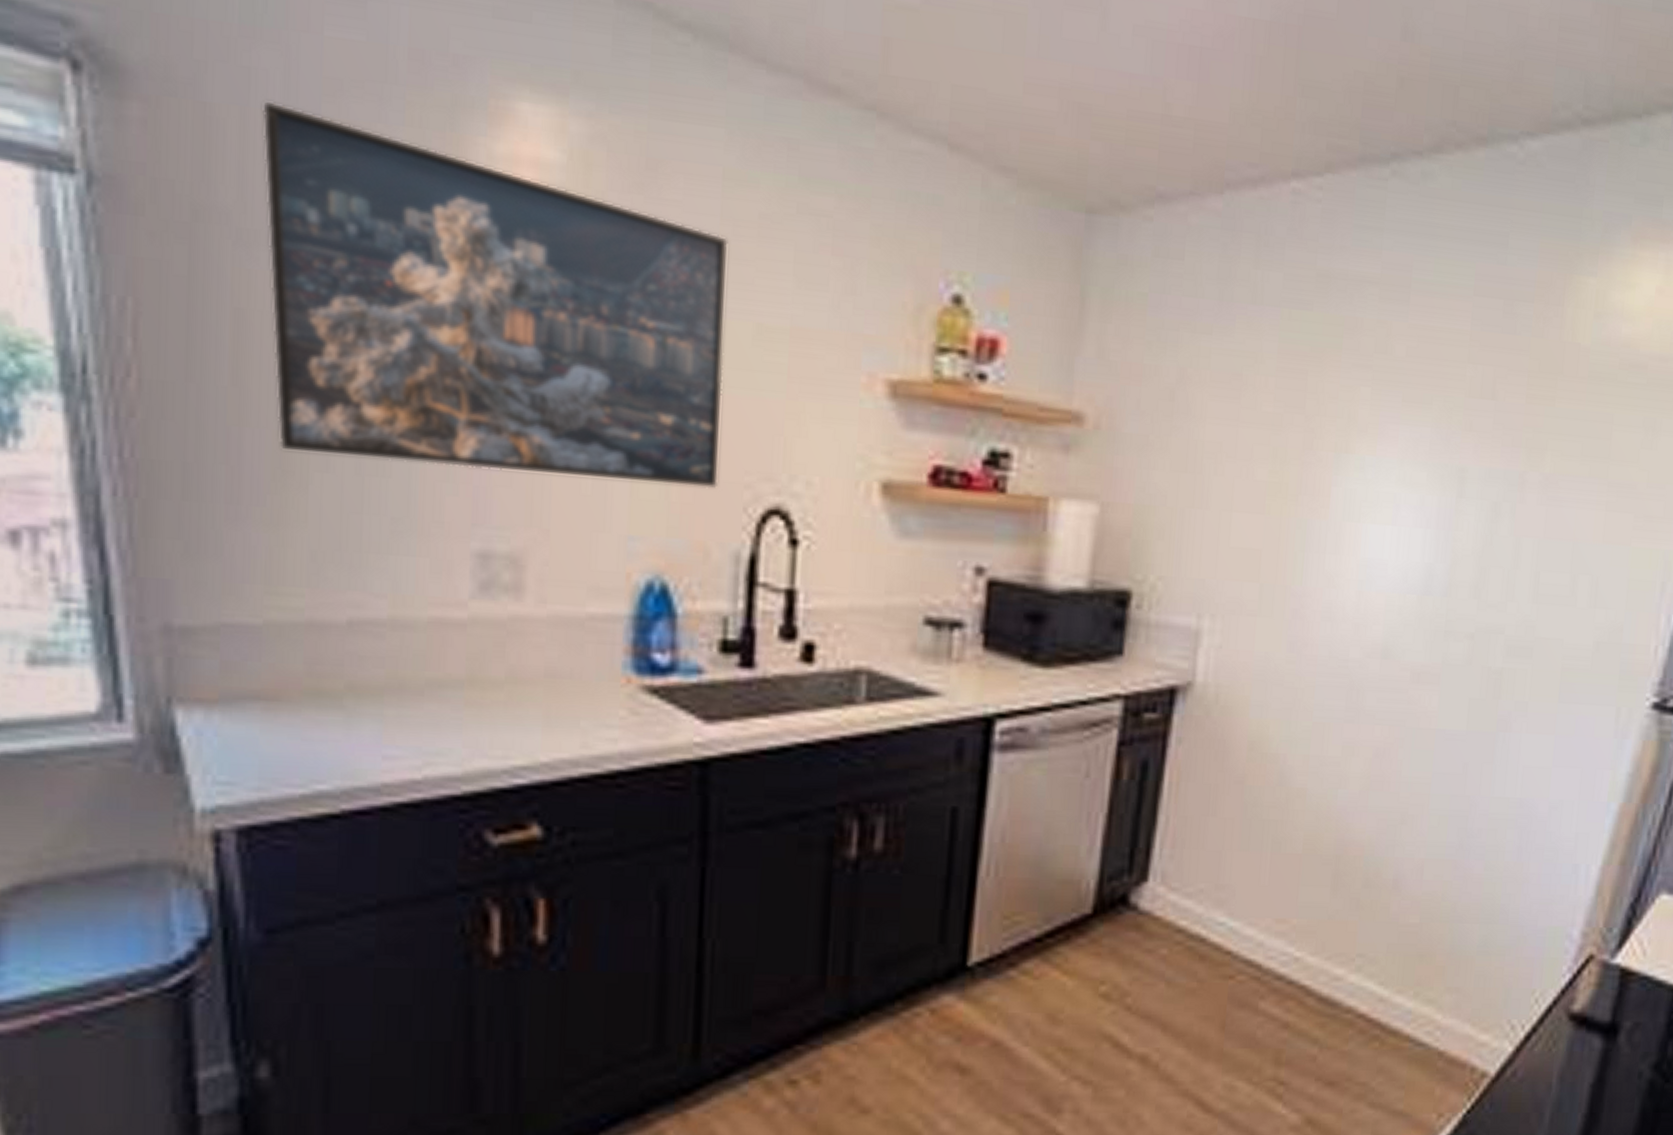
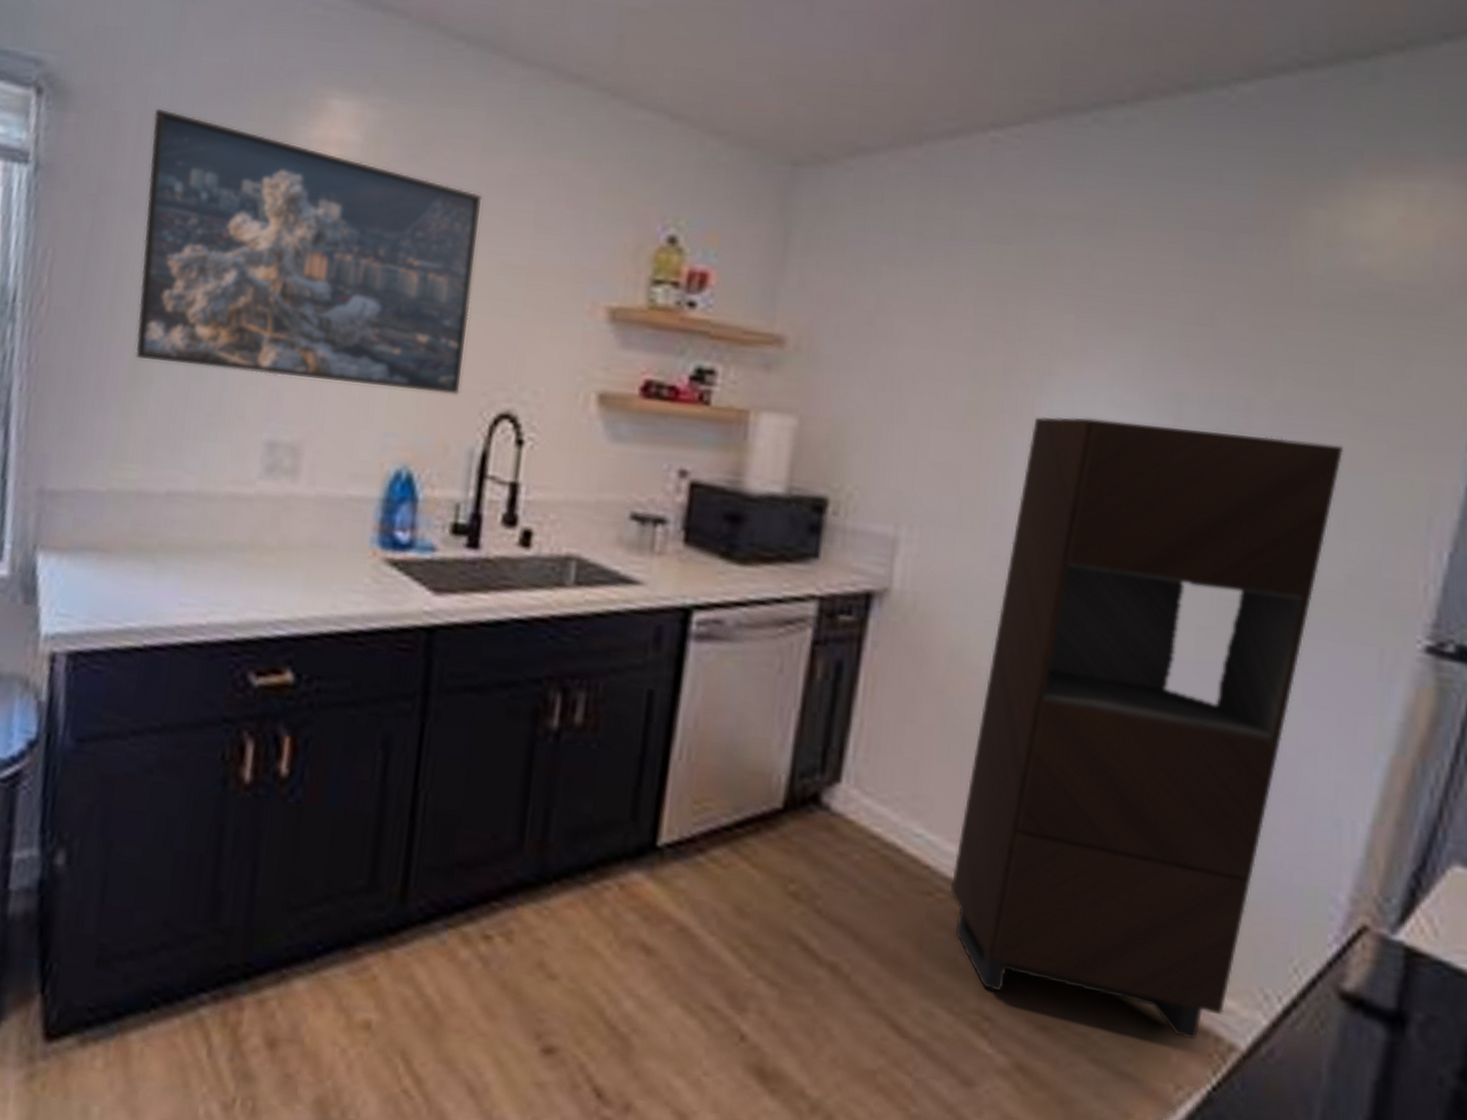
storage cabinet: none [1249,496,1599,1074] -> present [949,416,1344,1039]

